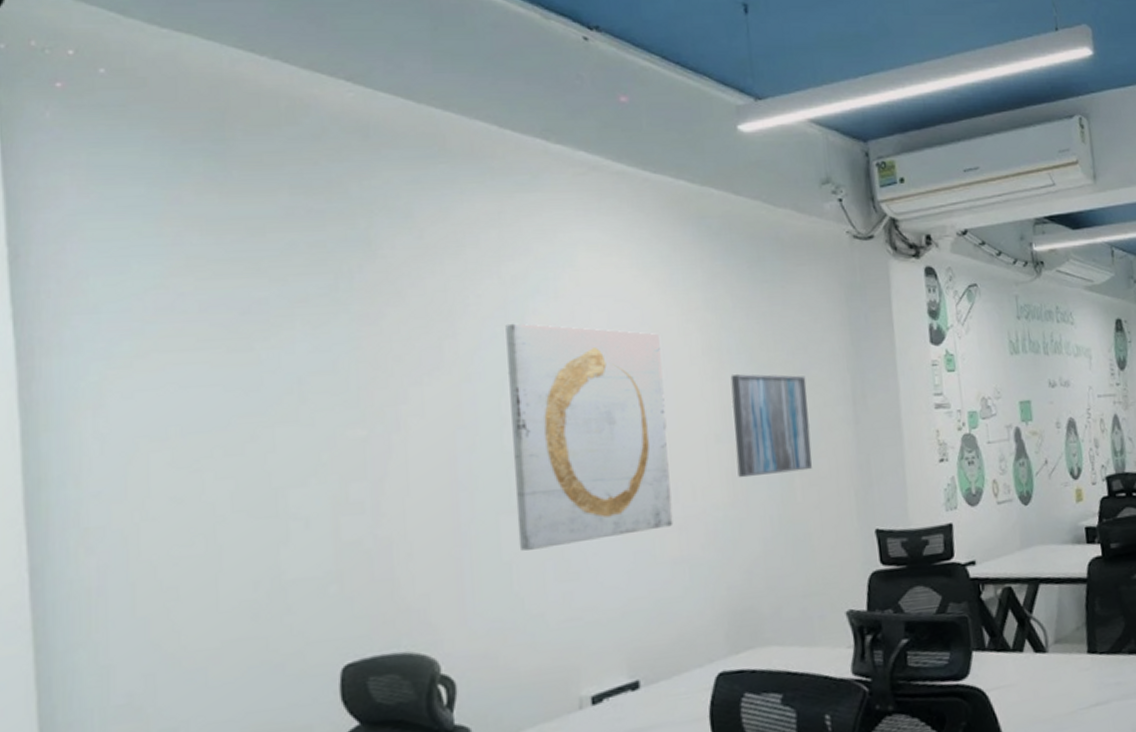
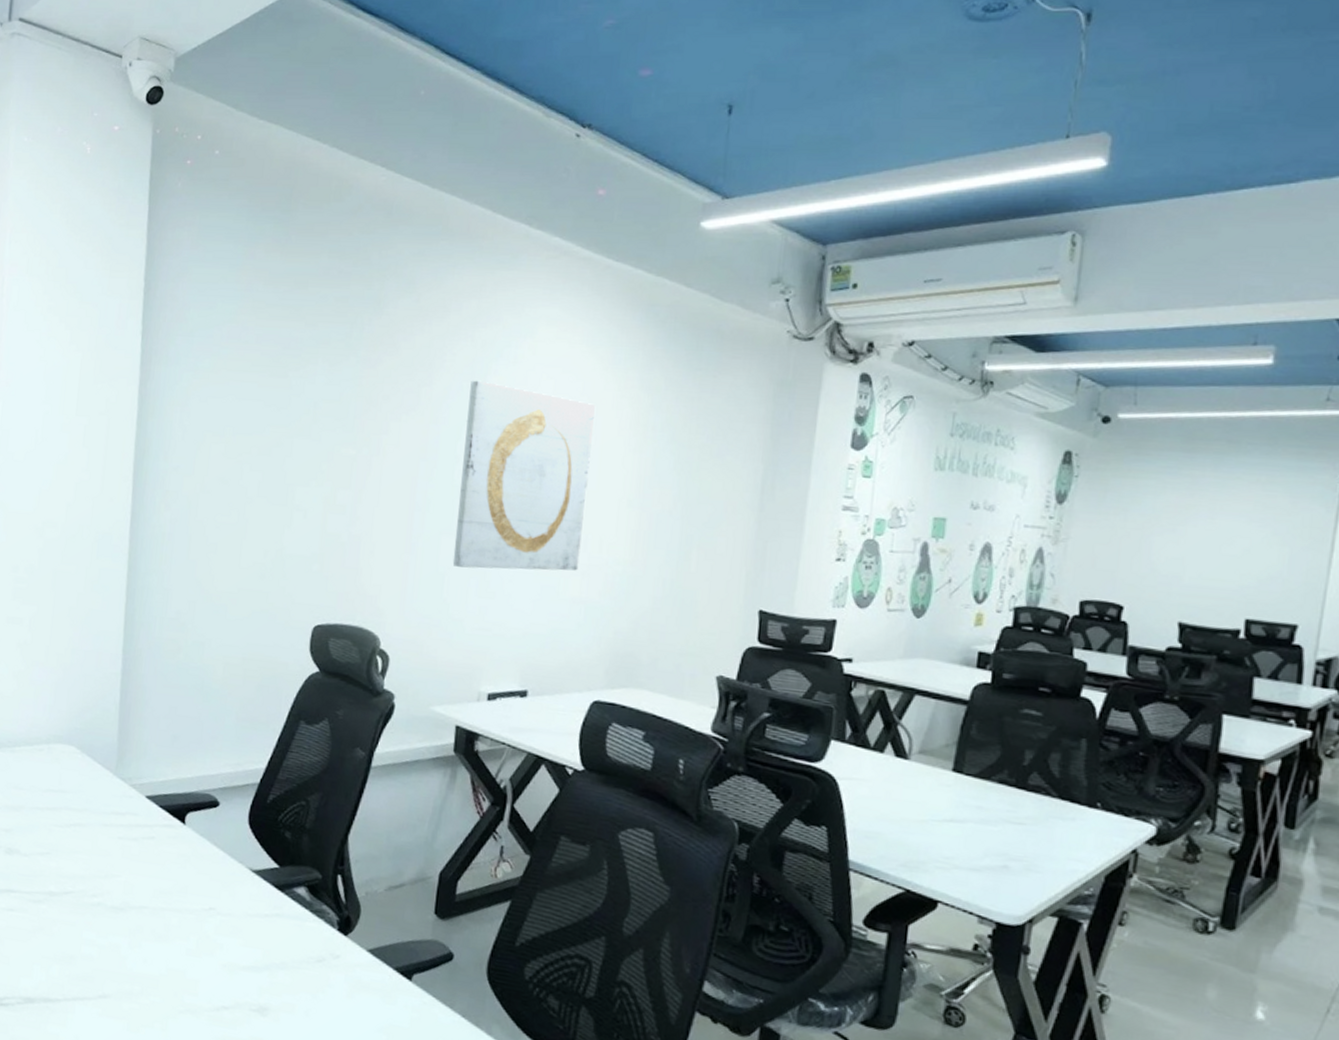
wall art: present [730,374,812,478] -> none [641,450,720,546]

